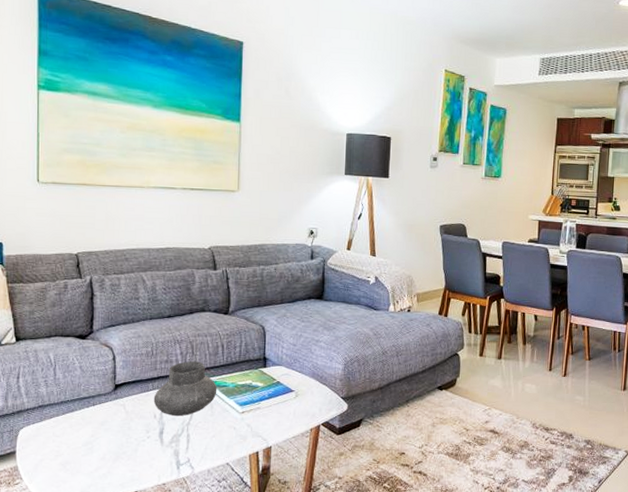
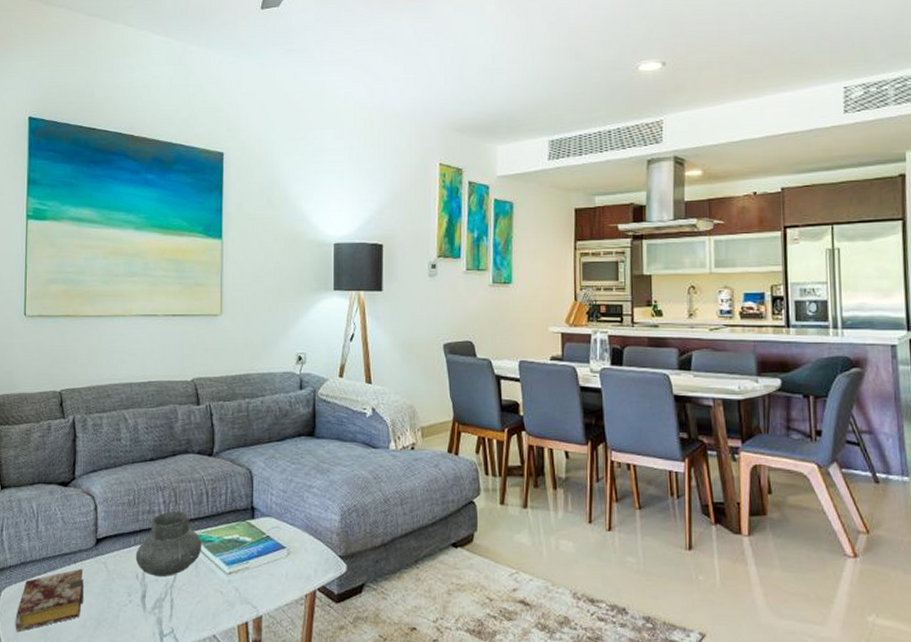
book: none [34,410,103,466] -> present [15,568,84,633]

